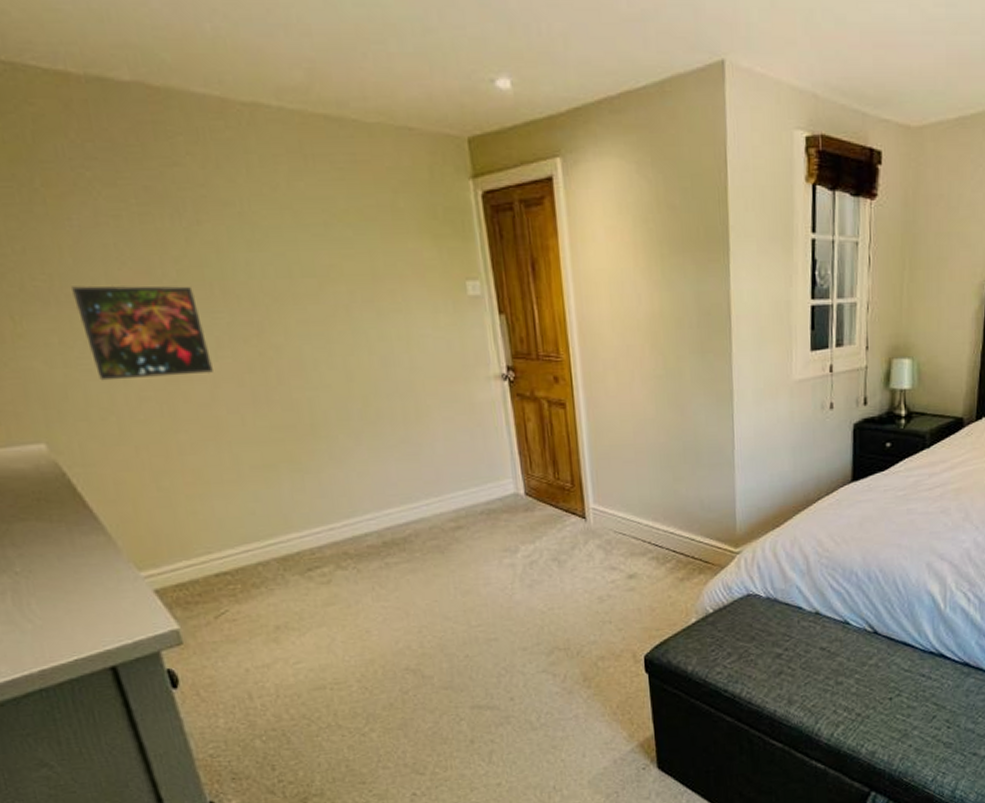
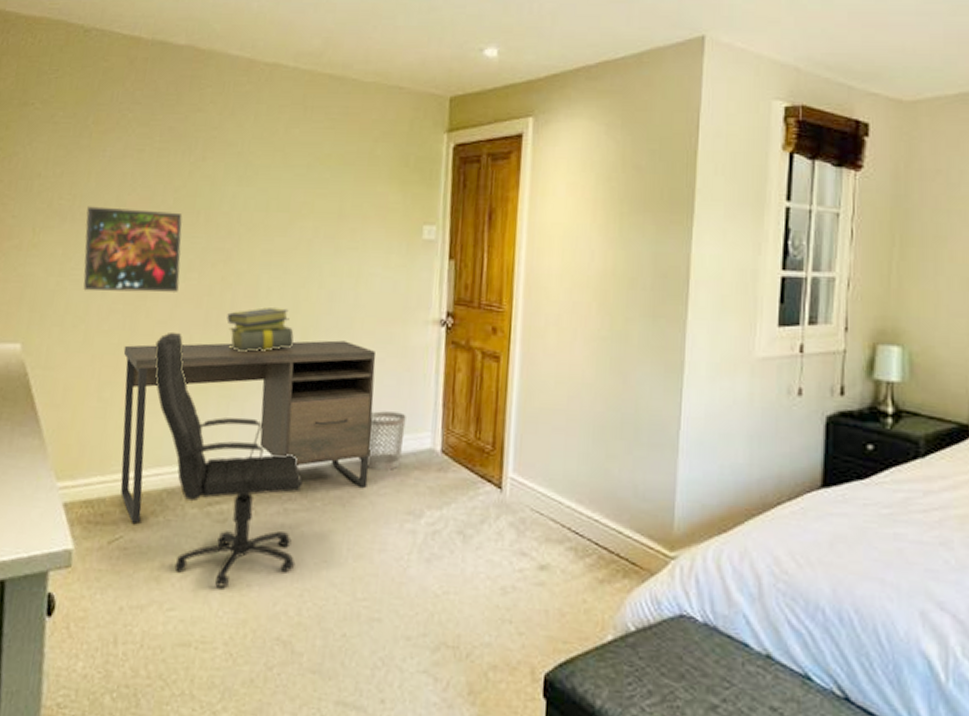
desk: none [169,404,461,597] -> present [120,340,376,523]
office chair: none [204,413,408,638] -> present [154,331,303,588]
stack of books: none [276,378,356,426] -> present [227,307,294,352]
wastebasket: none [450,464,489,519] -> present [366,411,406,471]

